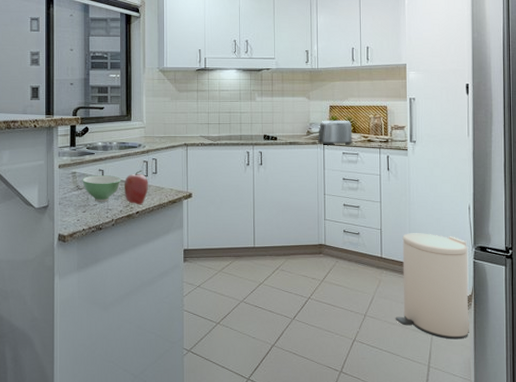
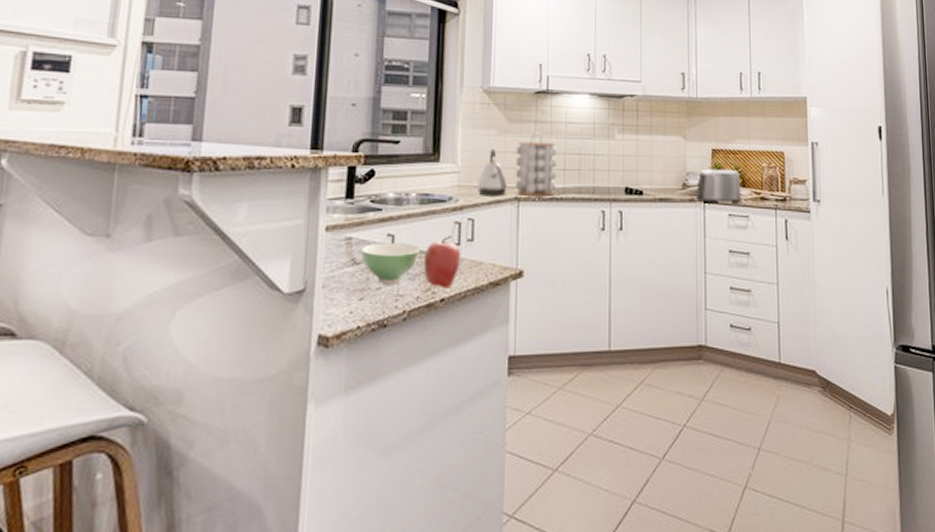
kettle: none [157,109,178,143] -> present [476,147,507,197]
spice rack: none [184,99,213,143] -> present [514,133,557,197]
pedal bin: present [395,233,468,340] -> none [798,327,892,480]

